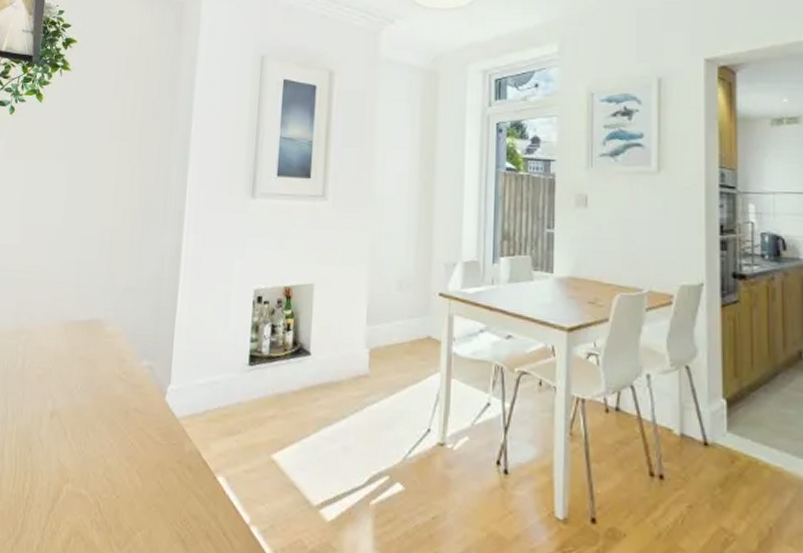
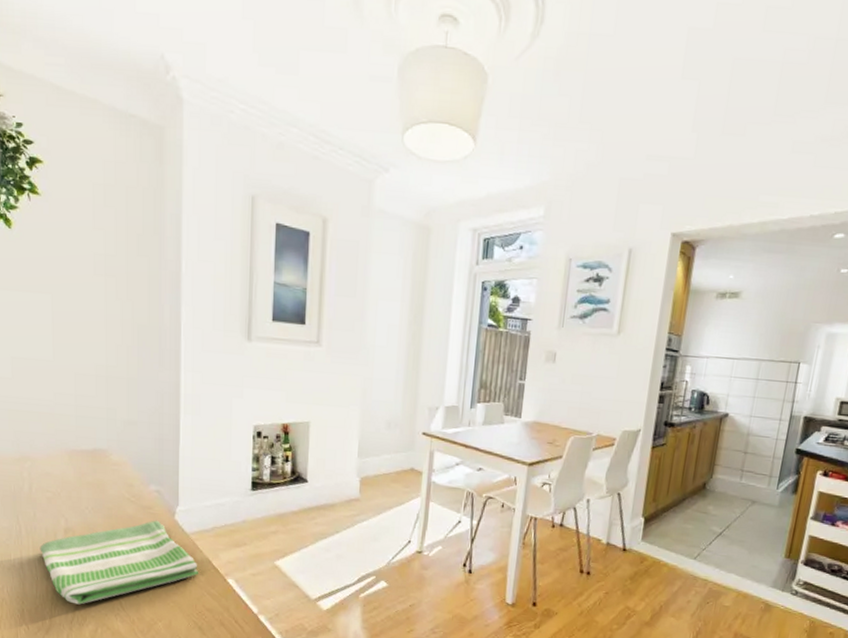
dish towel: none [23,401,187,507] -> present [39,520,199,605]

